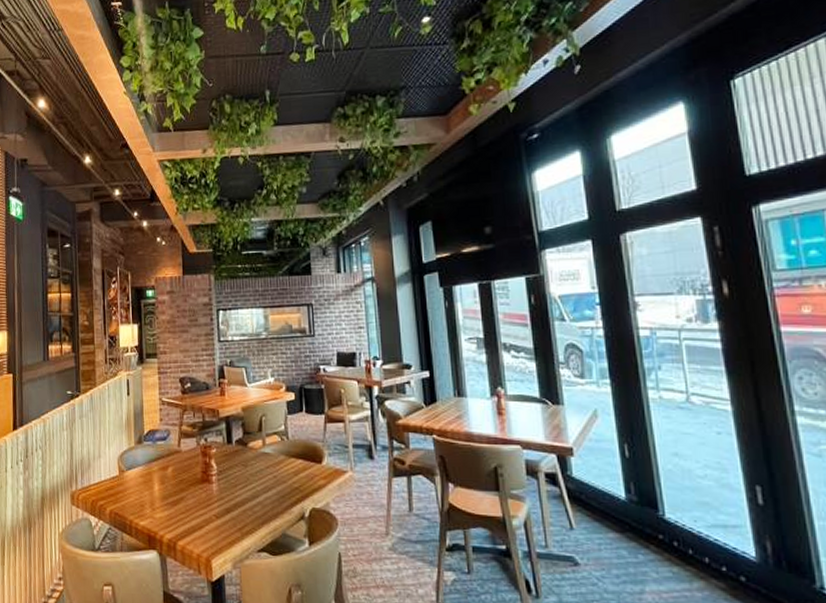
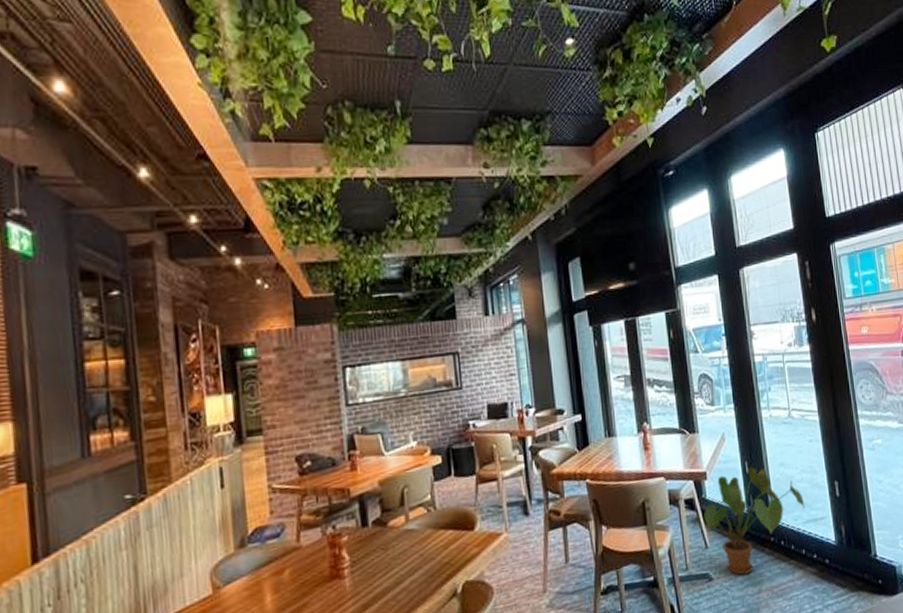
house plant: none [554,451,710,569] -> present [692,466,805,575]

